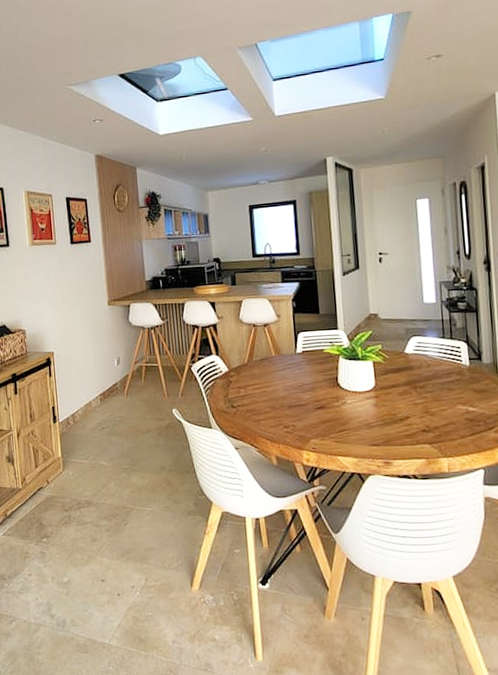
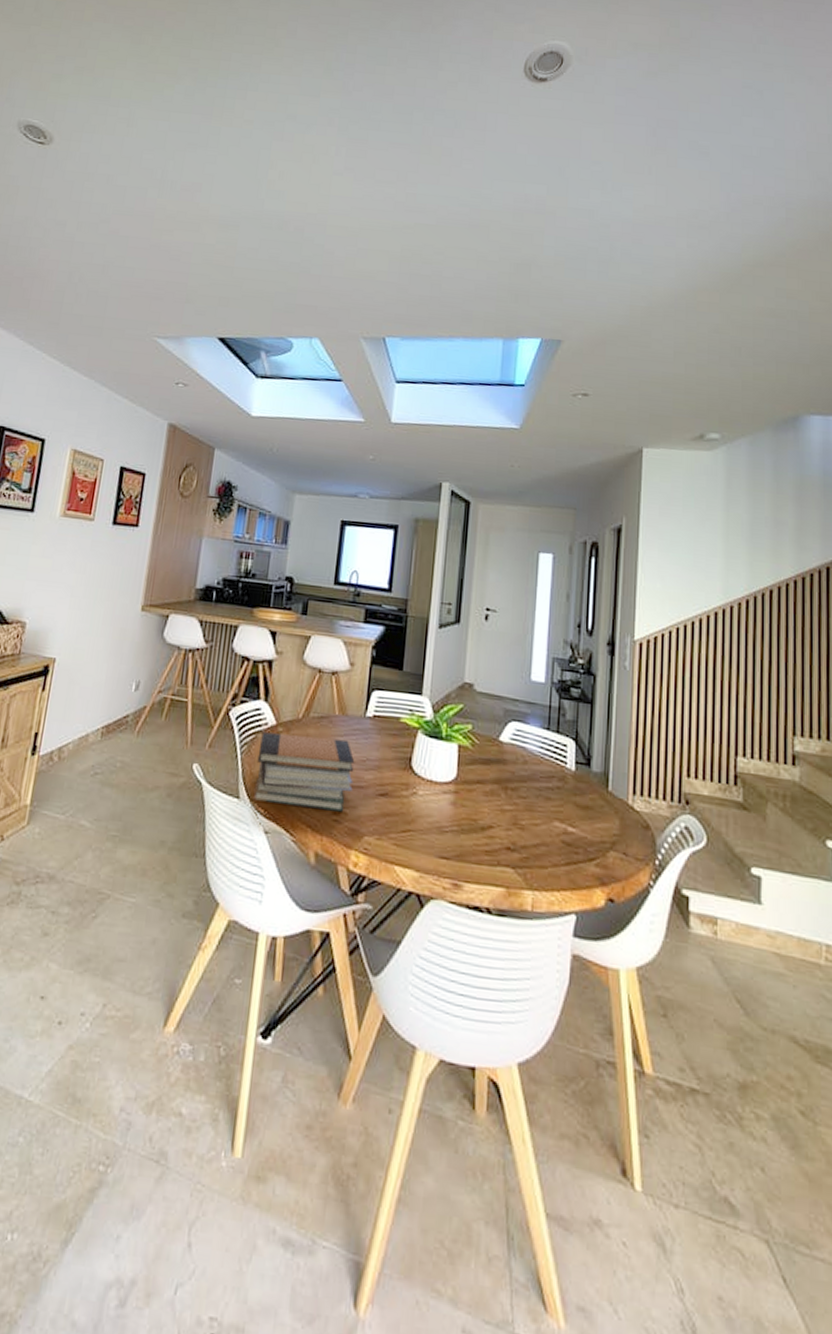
book stack: none [219,373,296,428] -> present [253,732,355,812]

